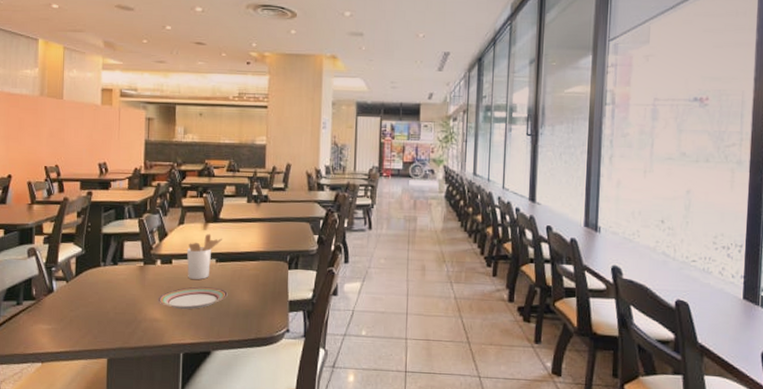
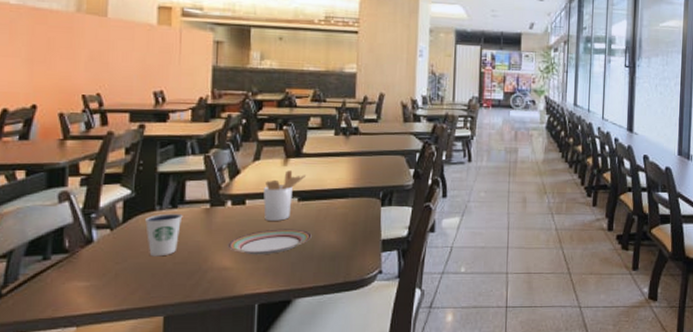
dixie cup: none [93,269,122,307] -> present [145,213,183,257]

